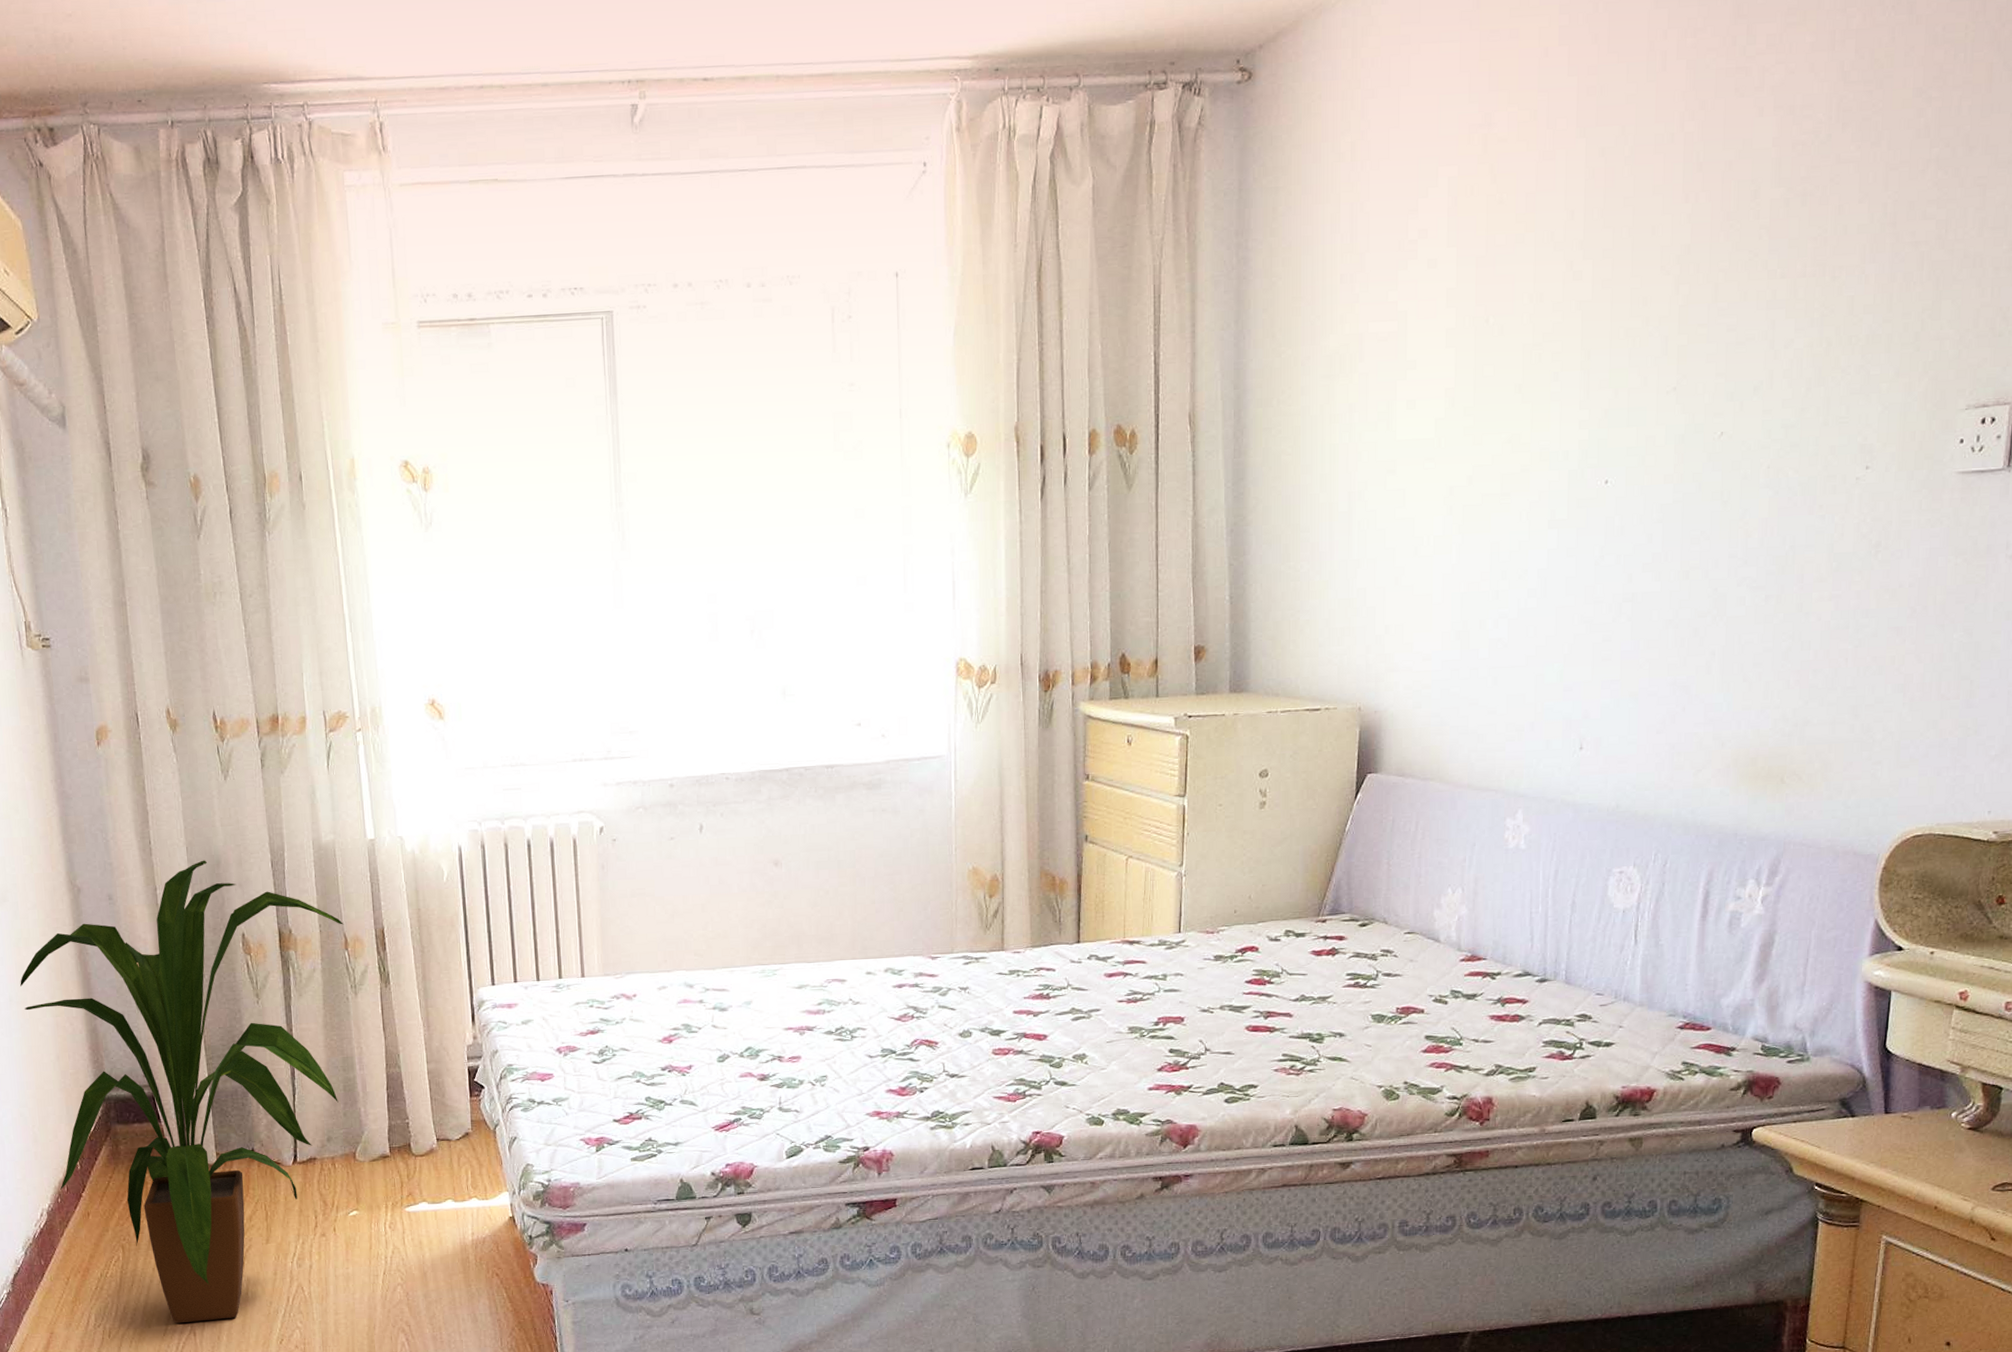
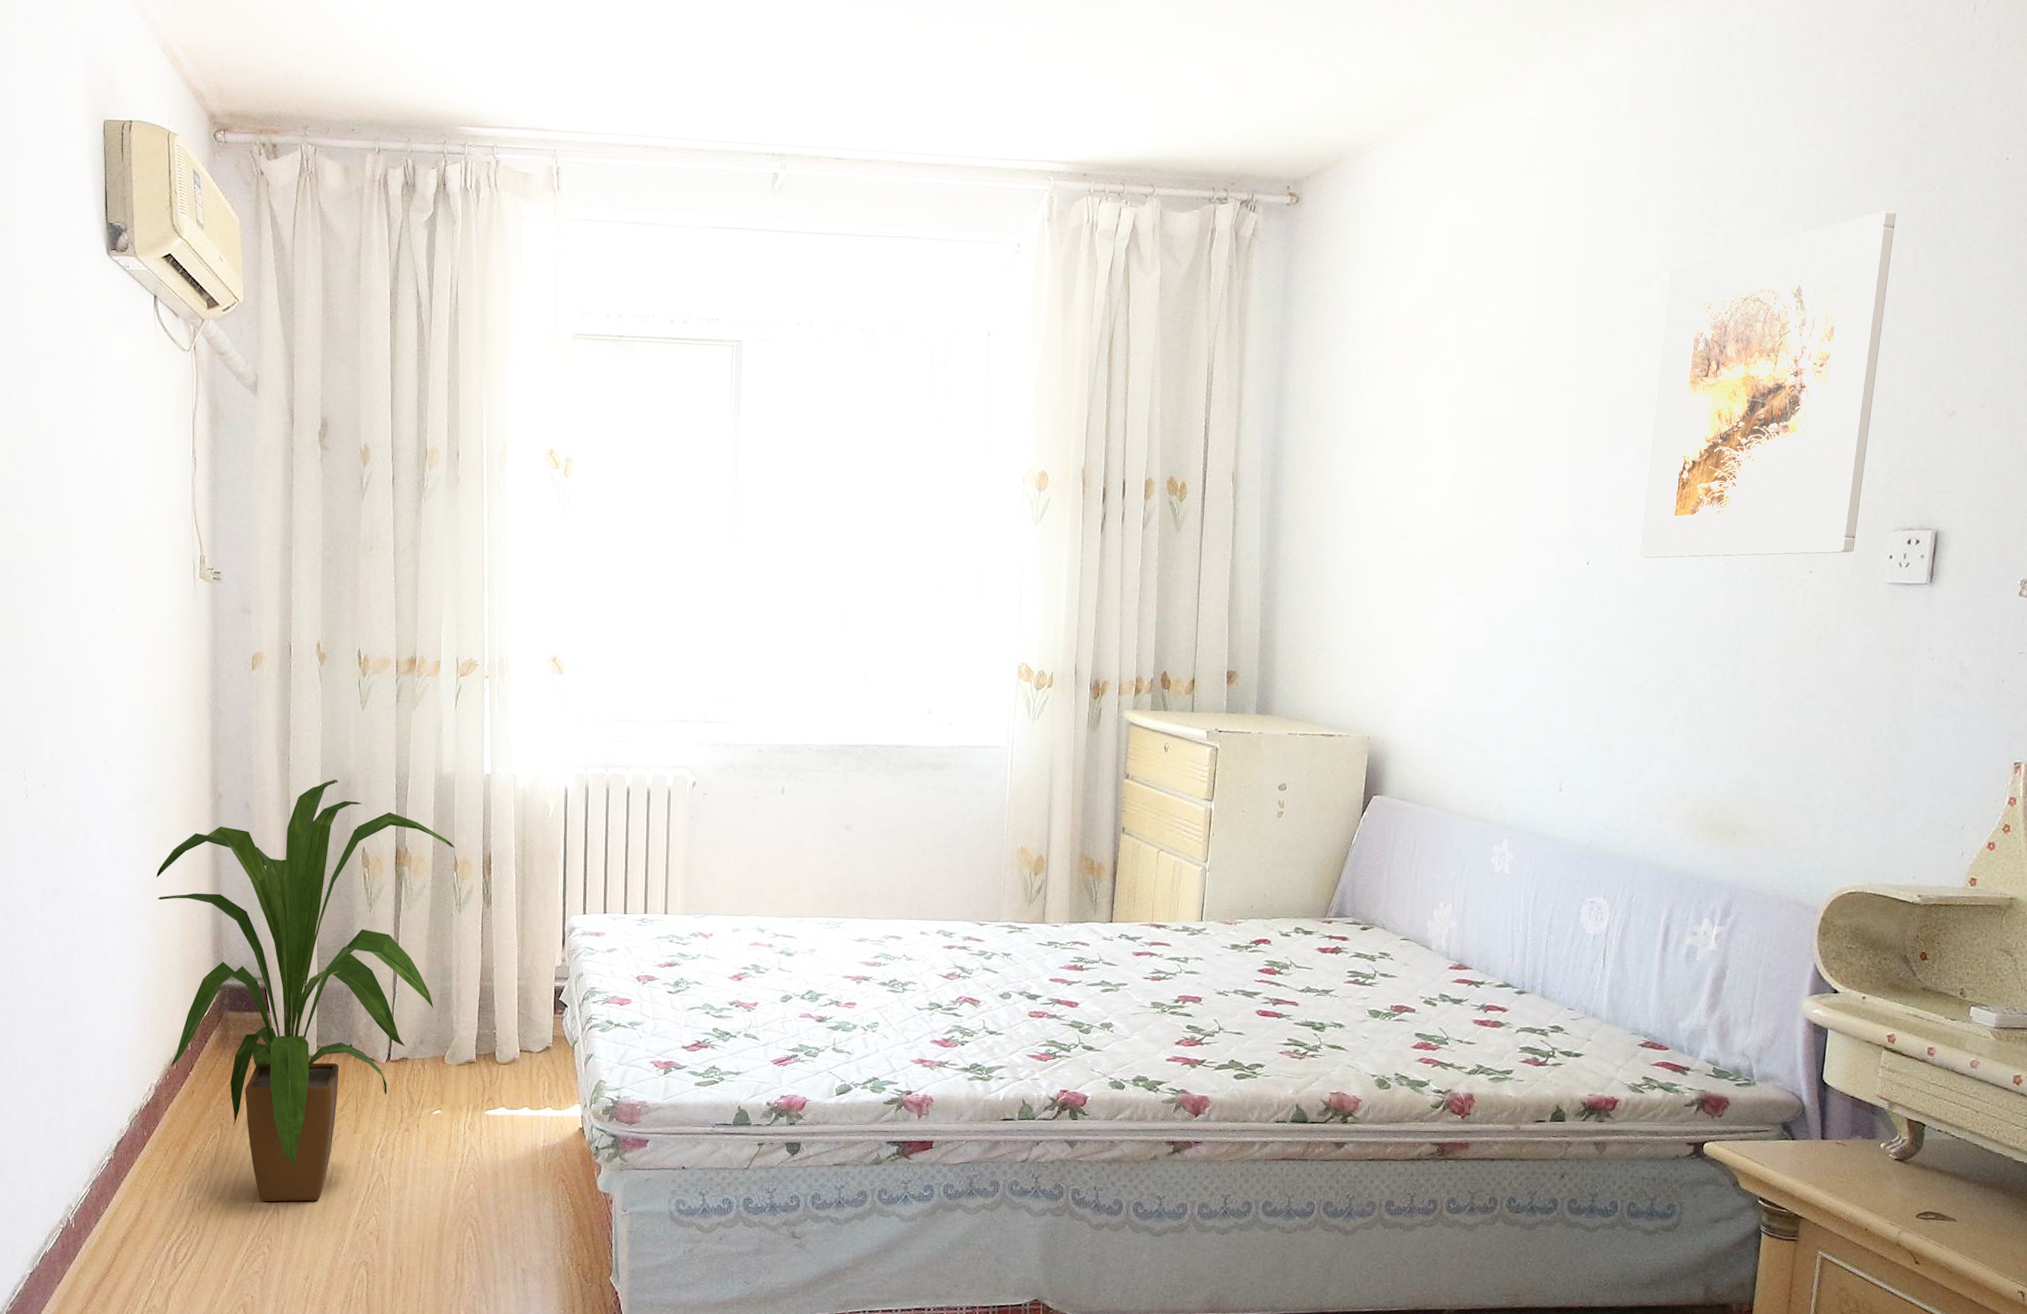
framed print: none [1665,18,1967,469] -> present [1639,211,1896,558]

